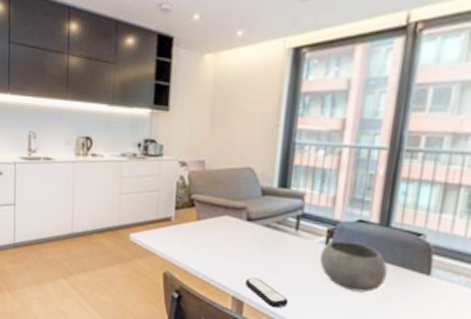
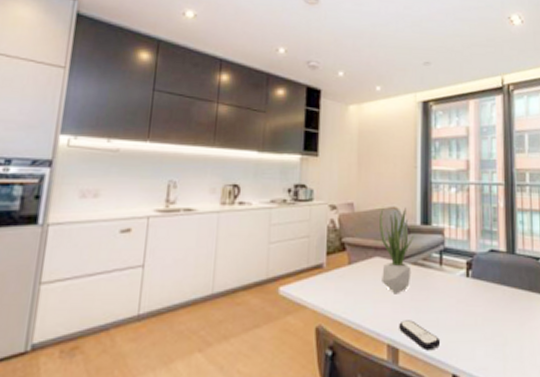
potted plant: none [230,168,270,253] -> present [379,207,415,294]
bowl: present [320,240,388,293] -> none [464,271,519,321]

